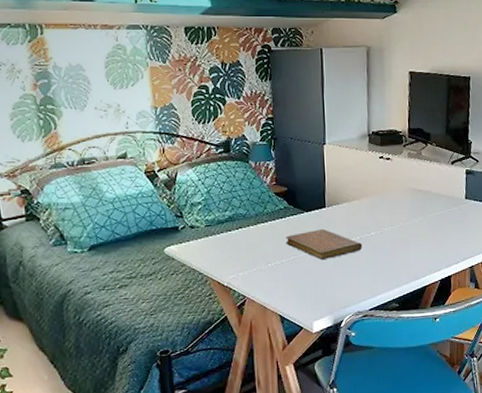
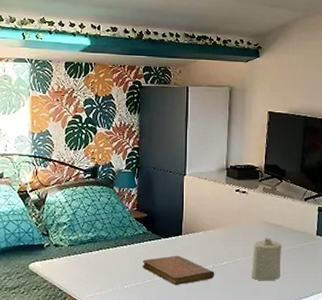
candle: none [400,205,431,250] -> present [251,238,281,281]

